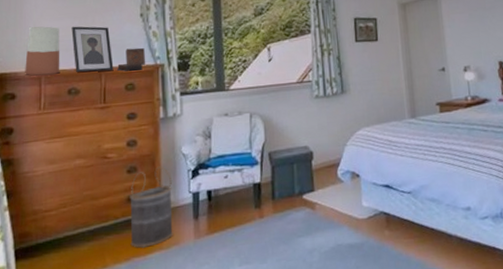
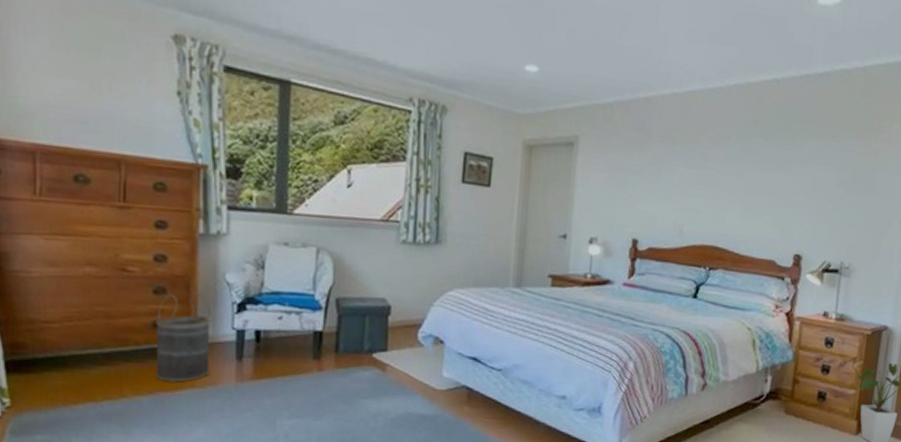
vase: present [25,26,60,77] -> none [12,78,63,153]
picture frame: present [71,26,114,73] -> none [78,90,138,161]
jewelry box: present [116,47,146,73] -> none [141,135,183,169]

